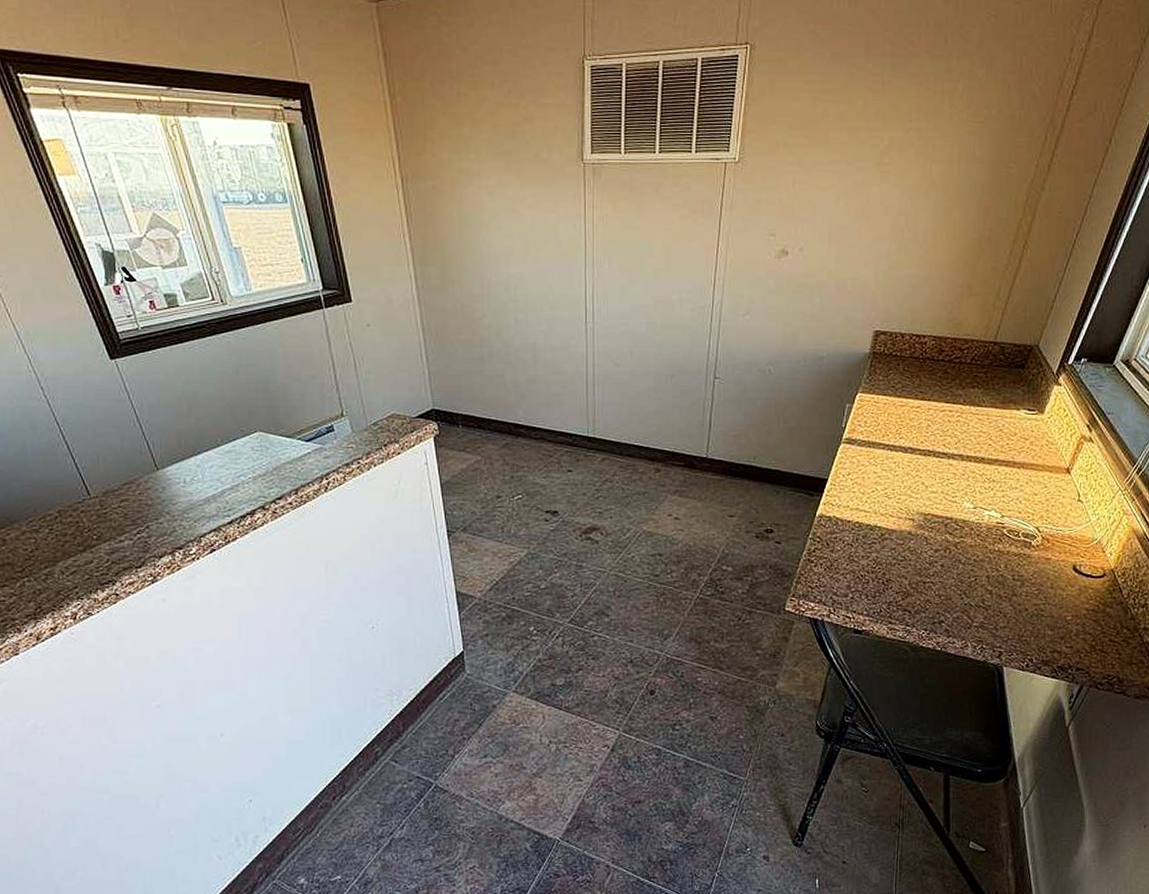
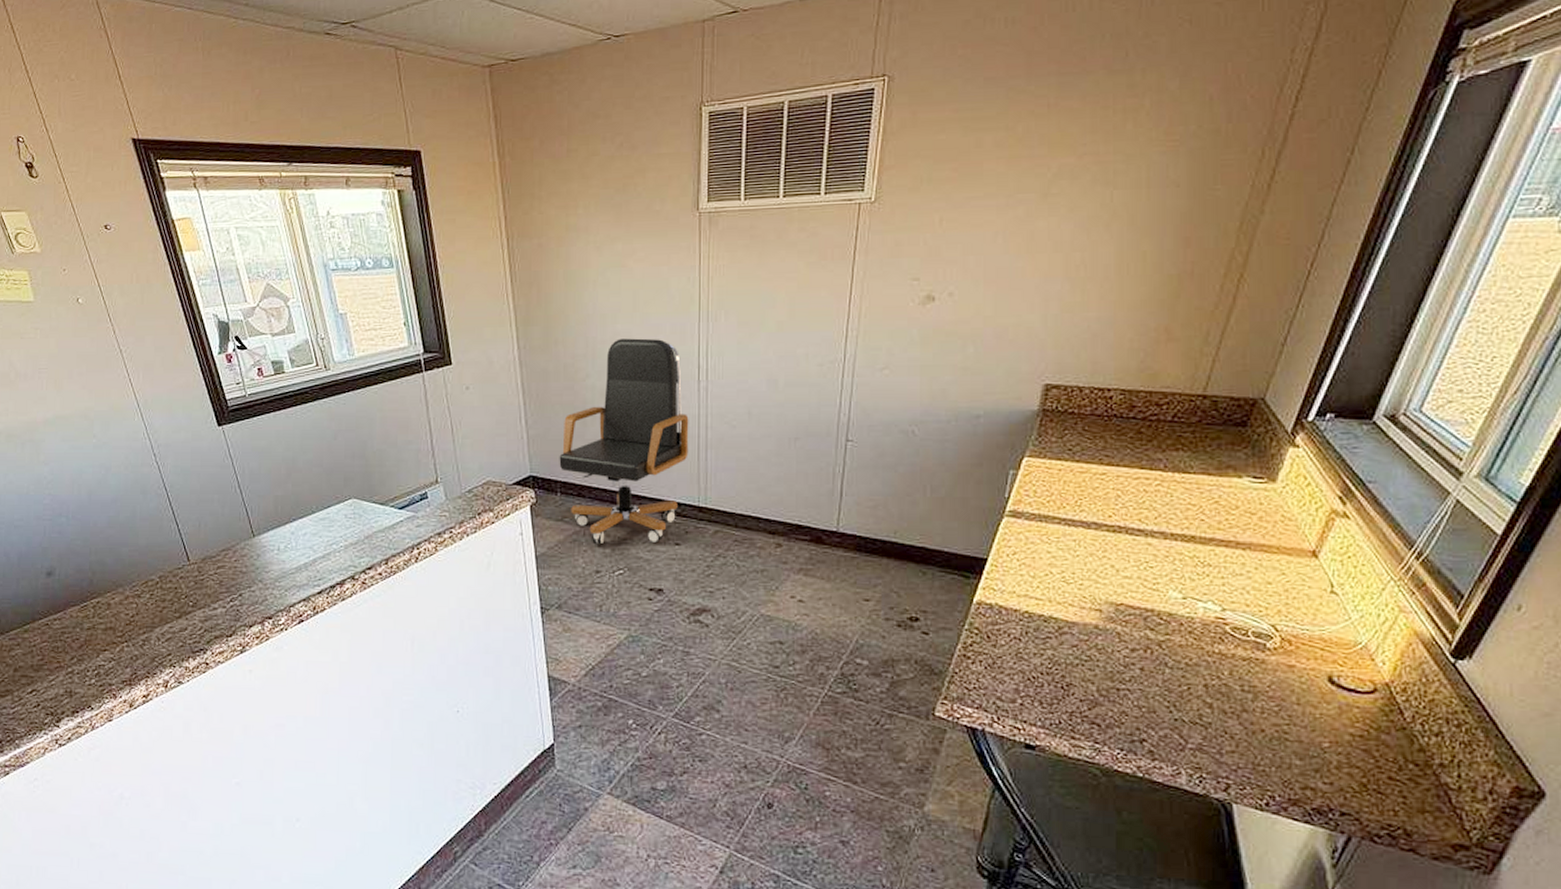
office chair: none [459,281,578,472] -> present [559,338,689,545]

